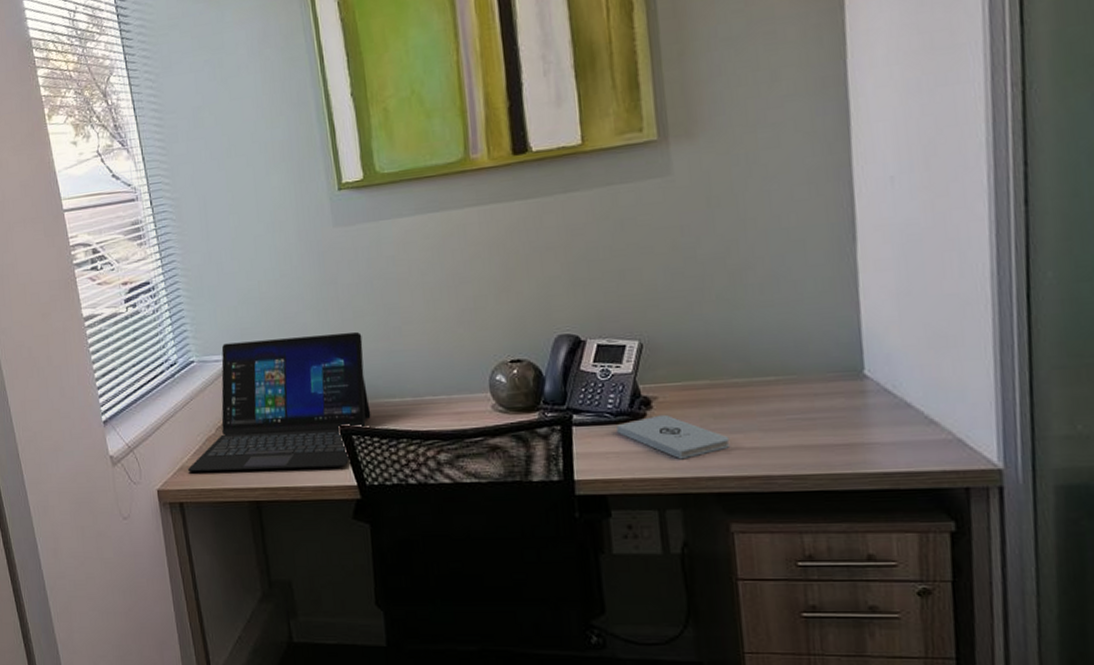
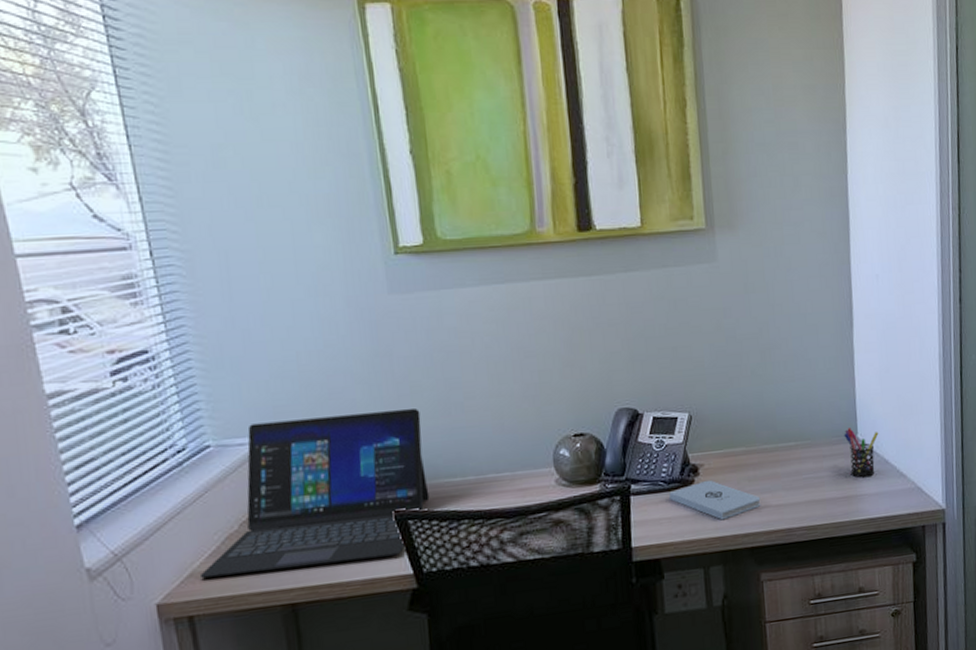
pen holder: none [843,362,896,423] -> present [844,428,879,478]

